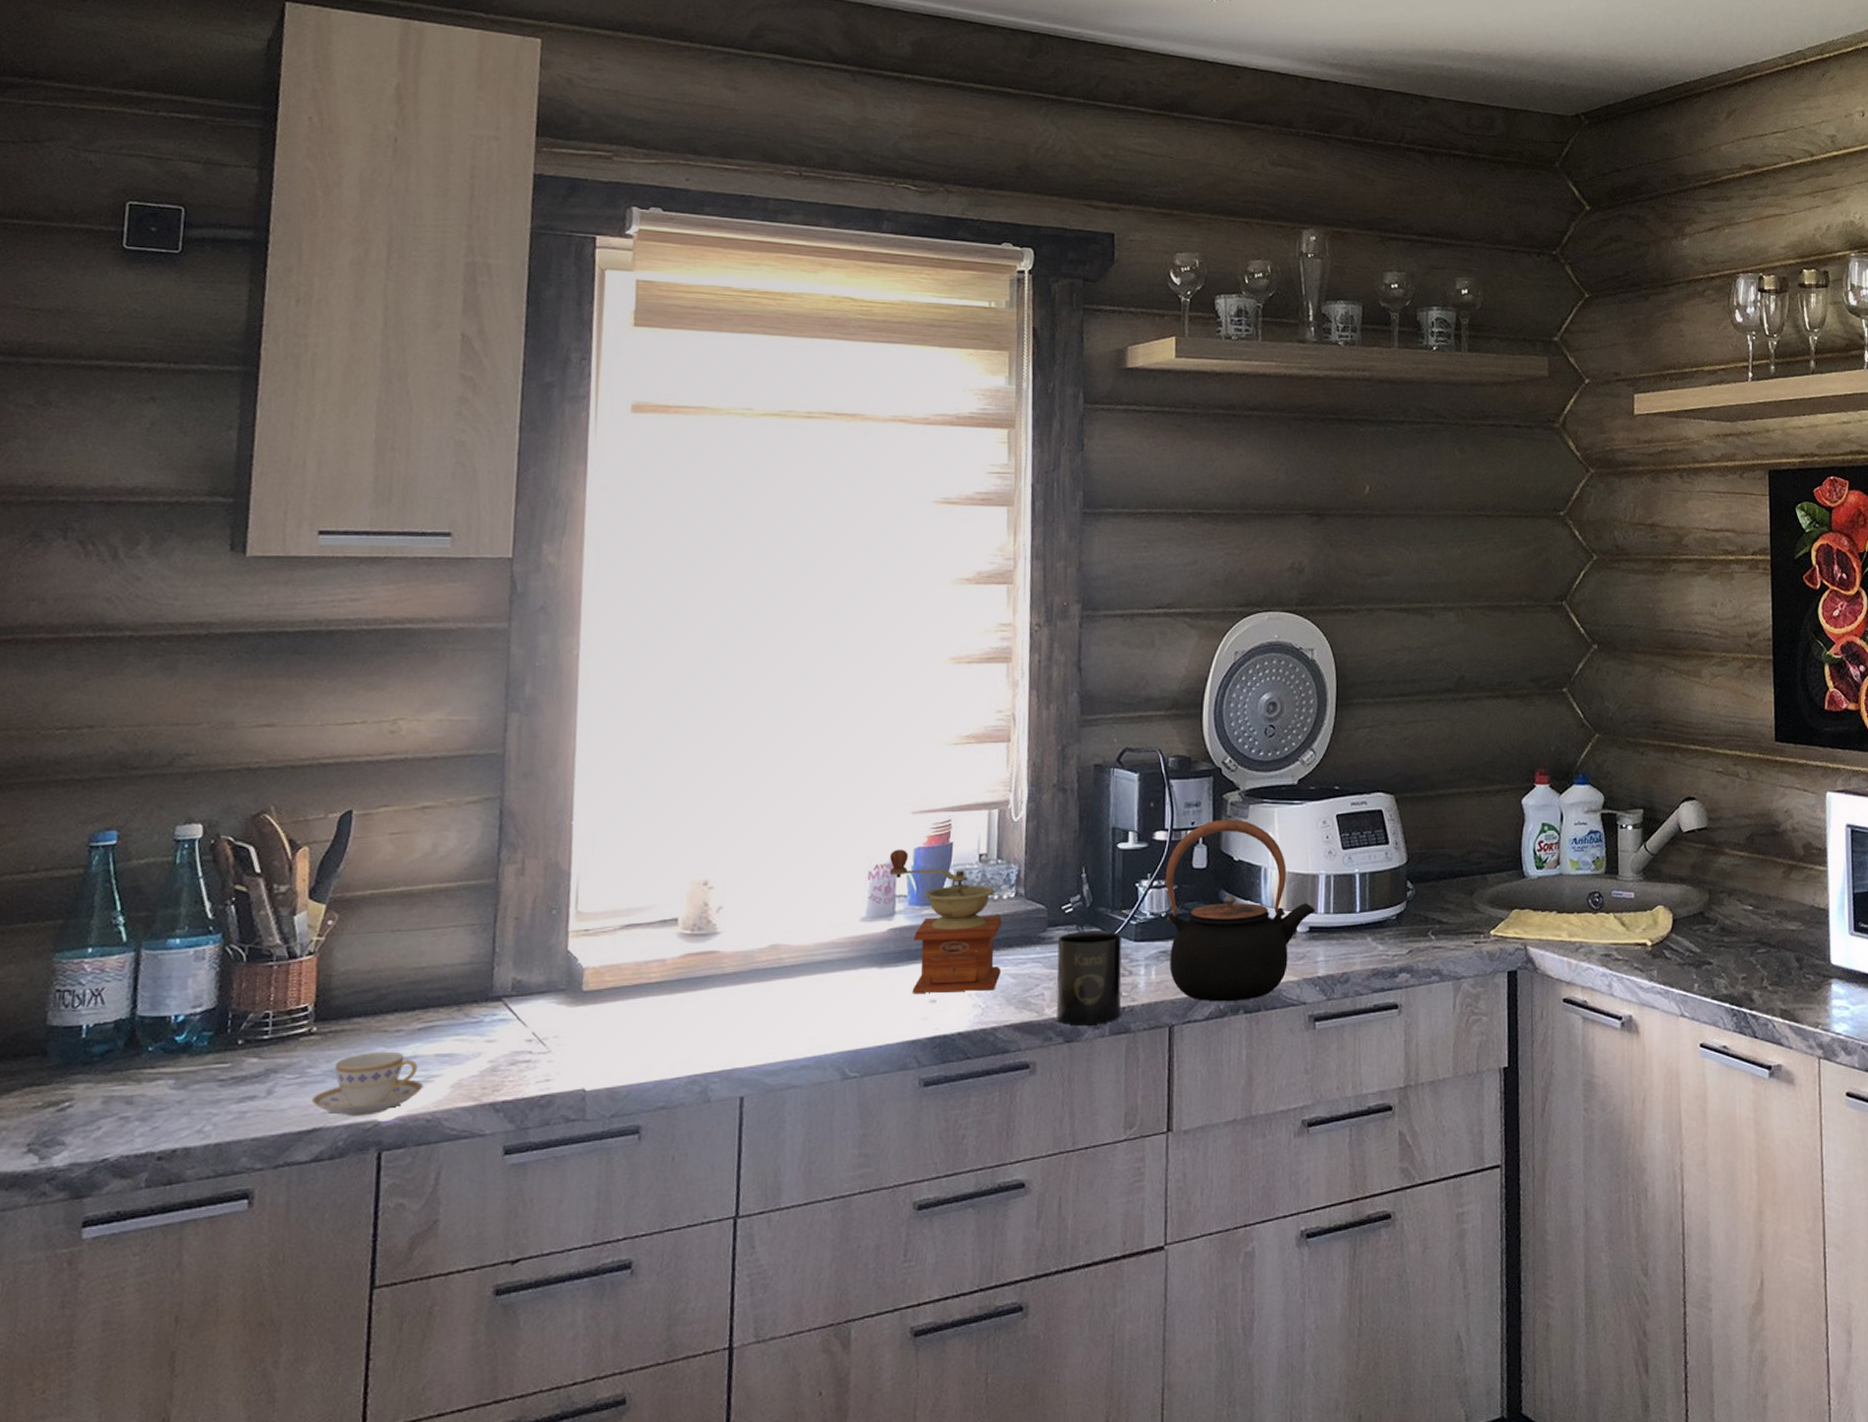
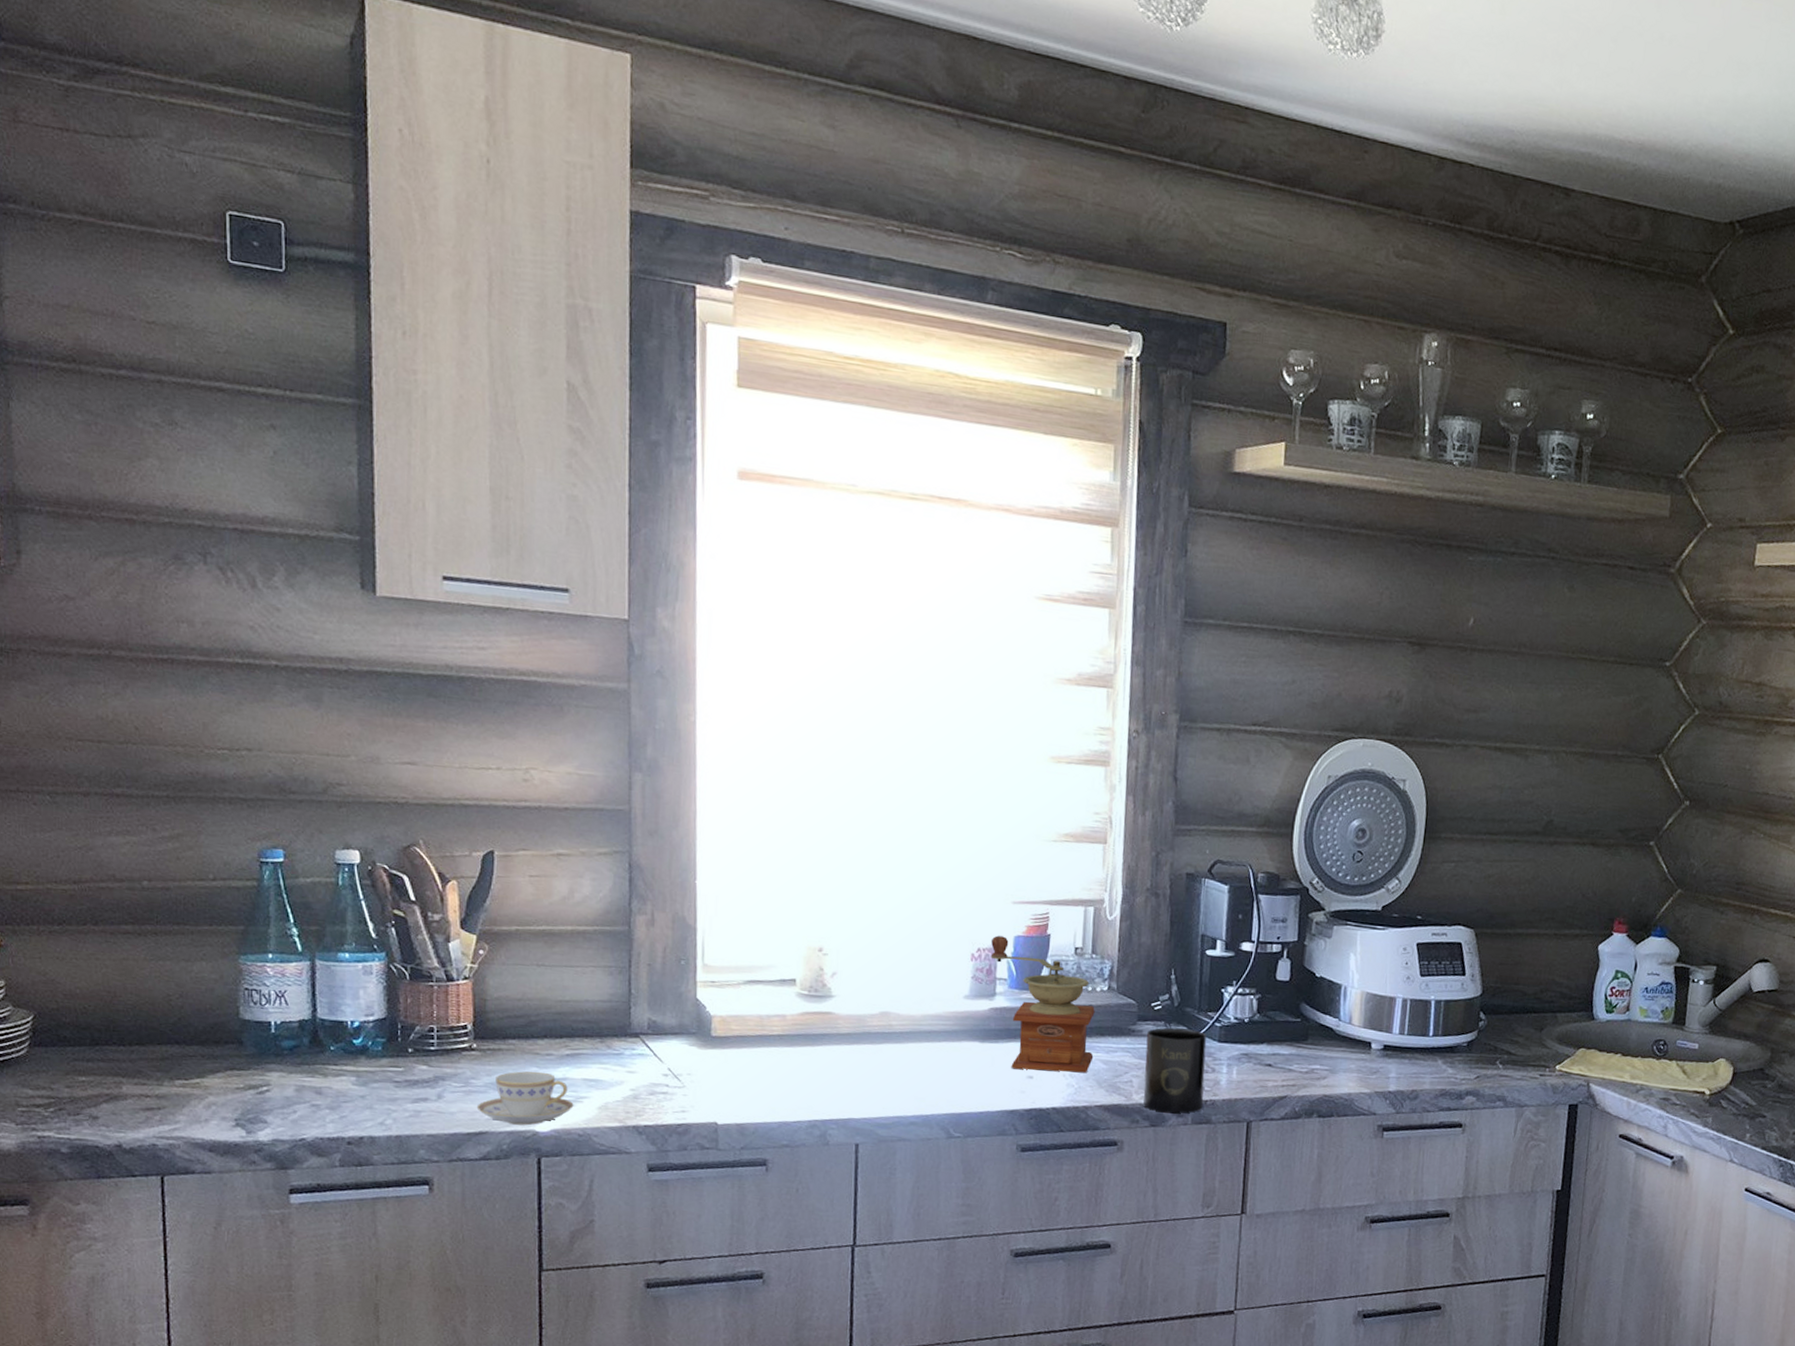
teapot: present [1165,819,1316,1002] -> none [1249,936,1391,1106]

